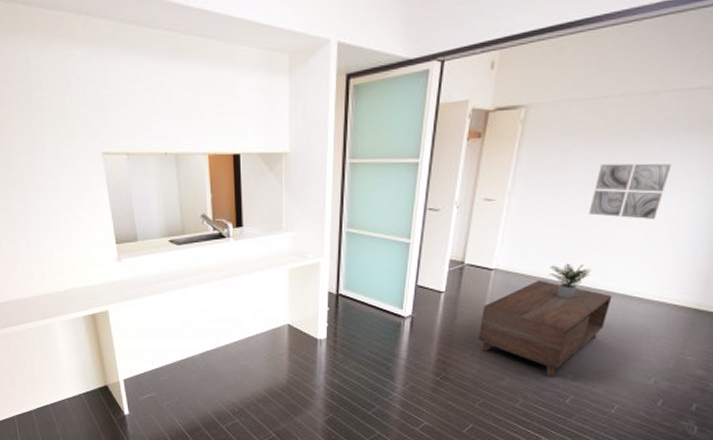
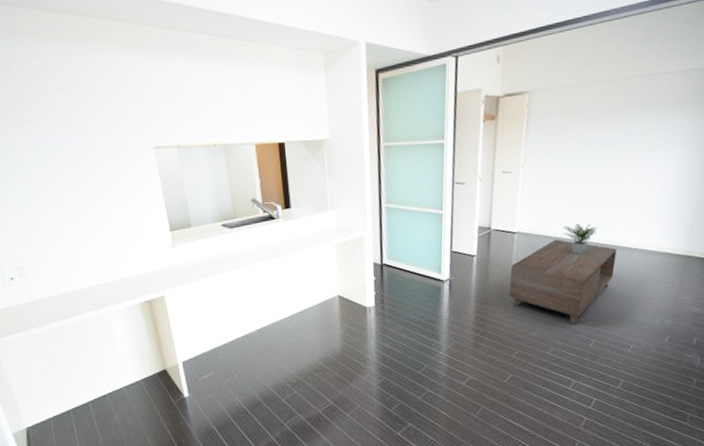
wall art: present [589,163,672,220] -> none [590,135,651,183]

